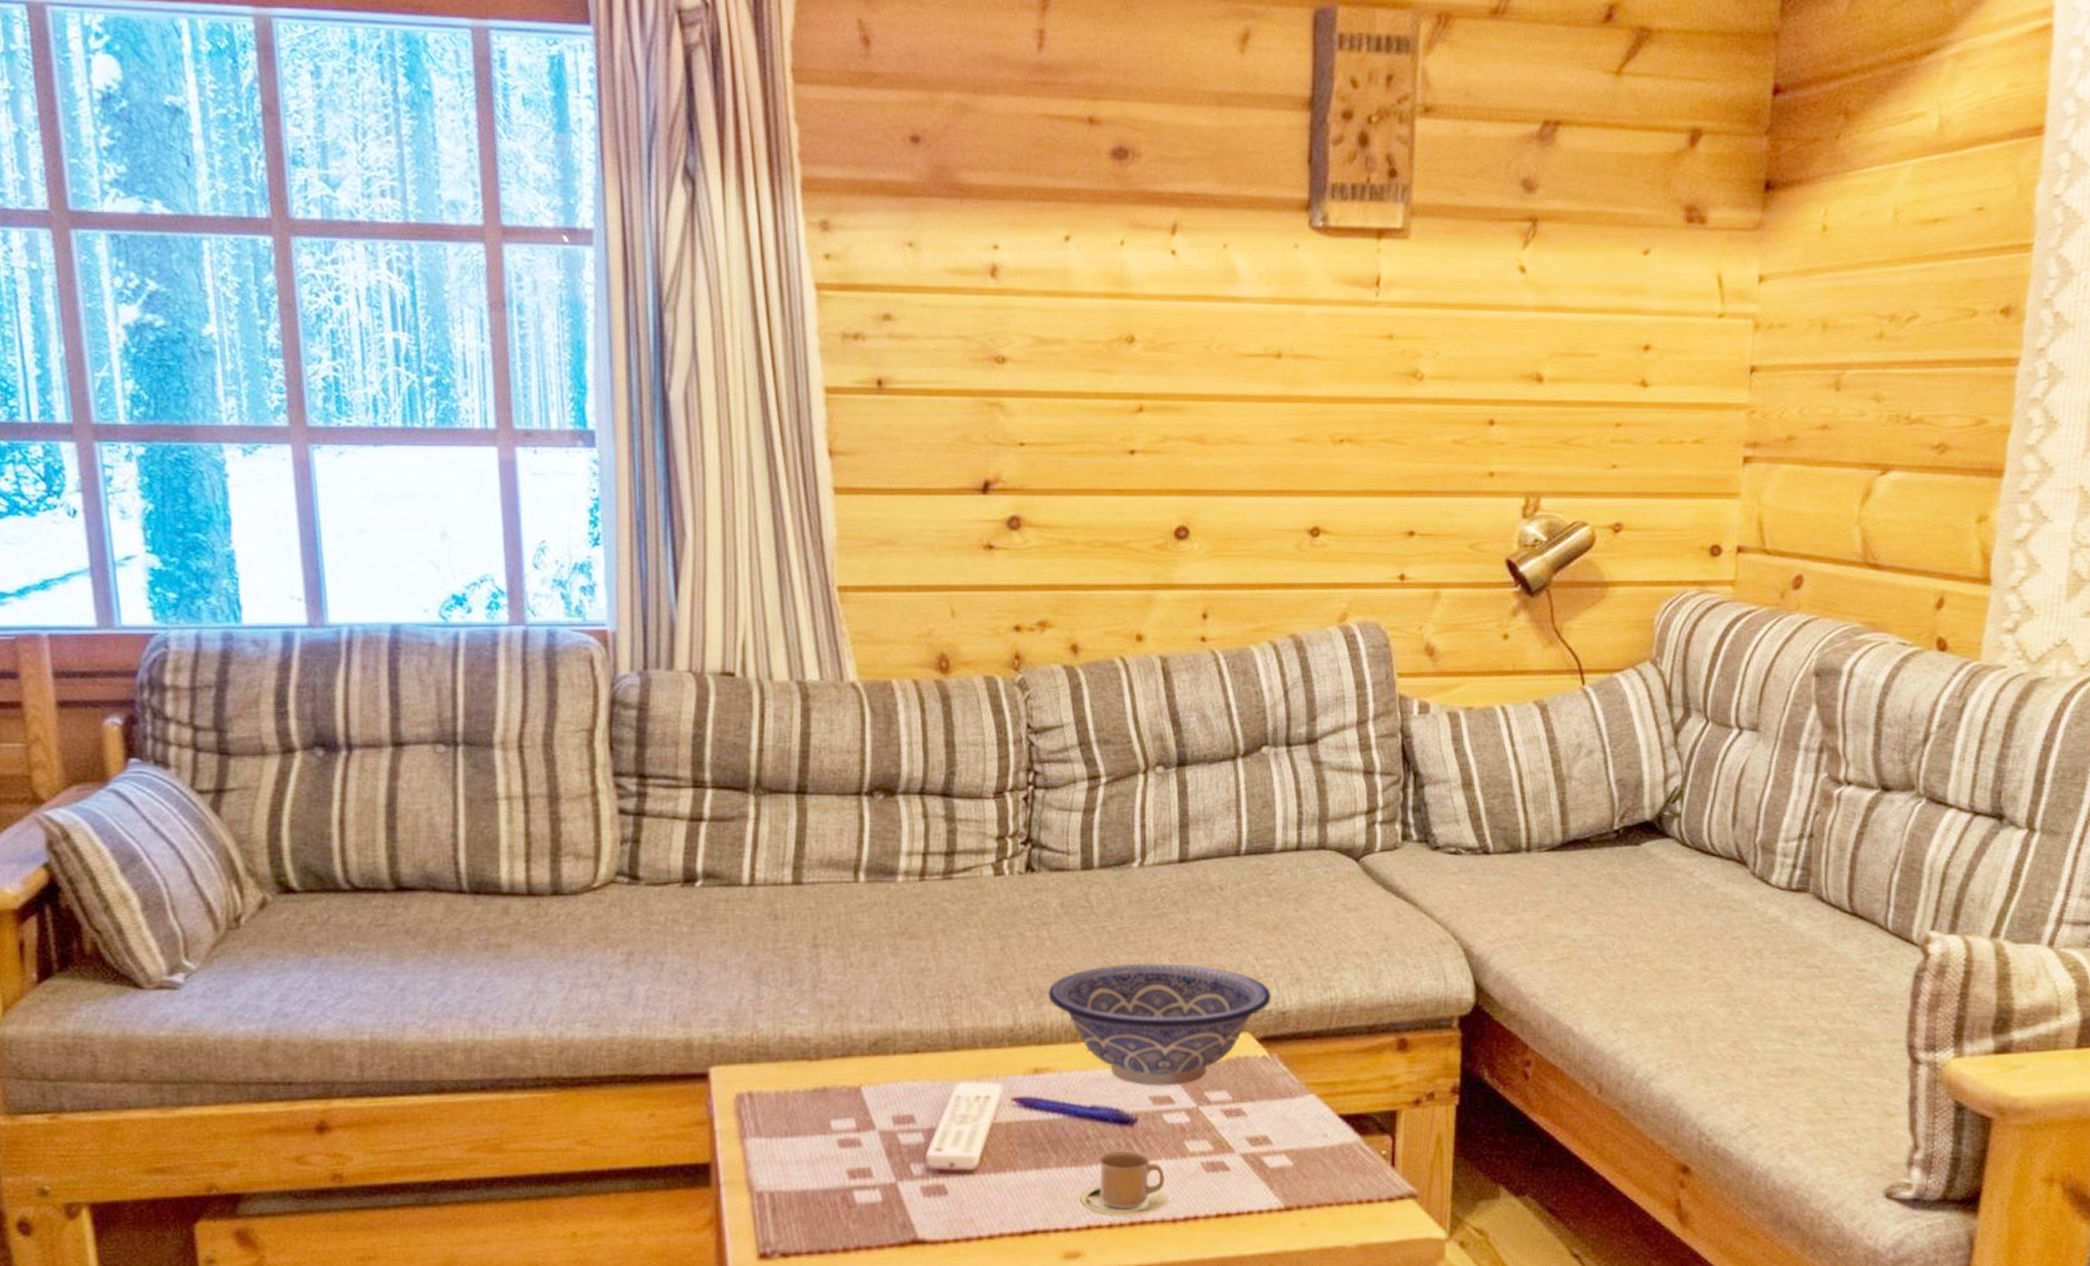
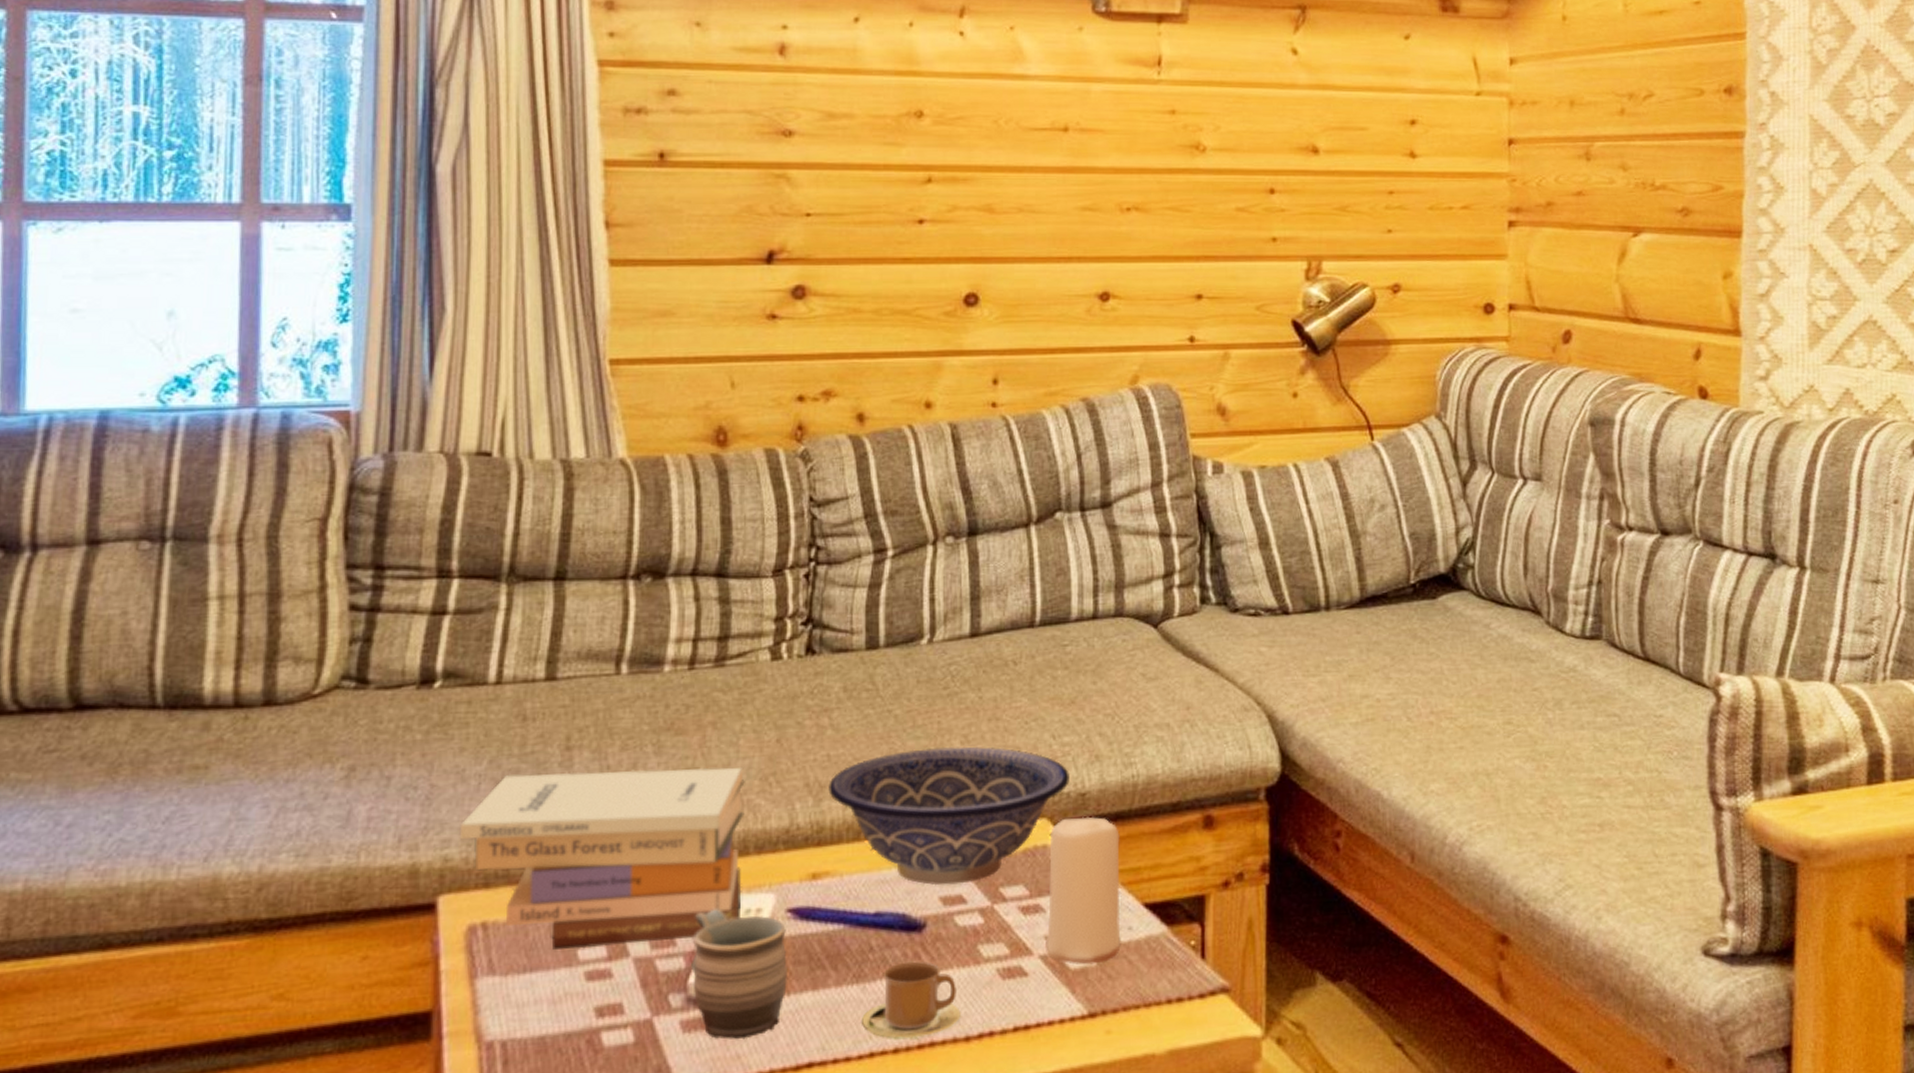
books: none [724,967,973,1120] -> present [459,767,745,950]
mug: none [929,1094,1015,1206] -> present [691,909,789,1040]
candle: none [1245,1033,1318,1165] -> present [1044,816,1121,965]

